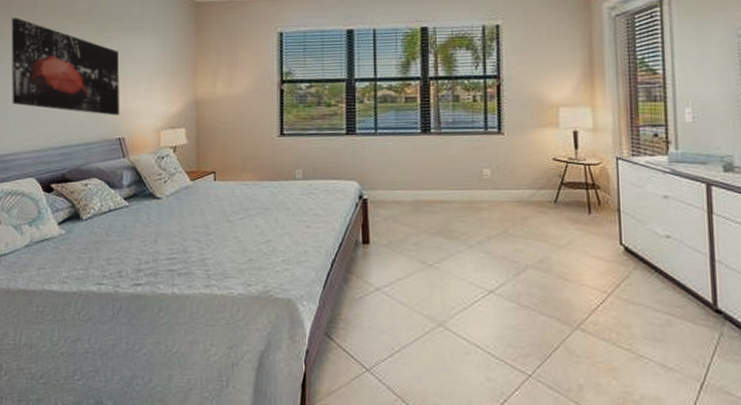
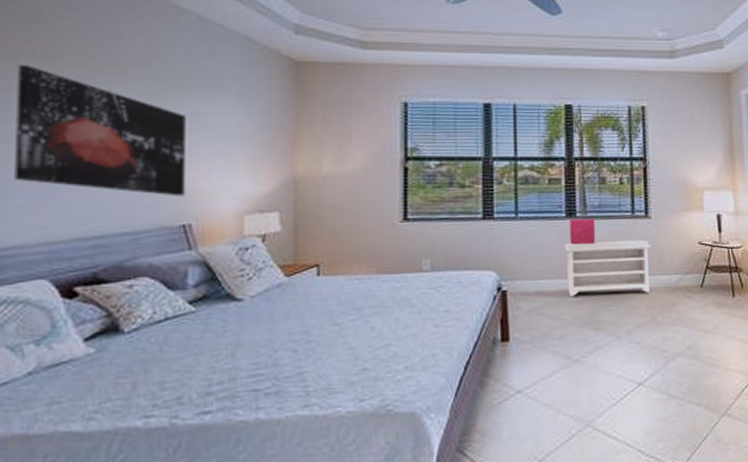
bench: none [420,155,504,206] -> present [564,240,651,296]
storage bin: none [424,134,450,159] -> present [569,218,596,245]

